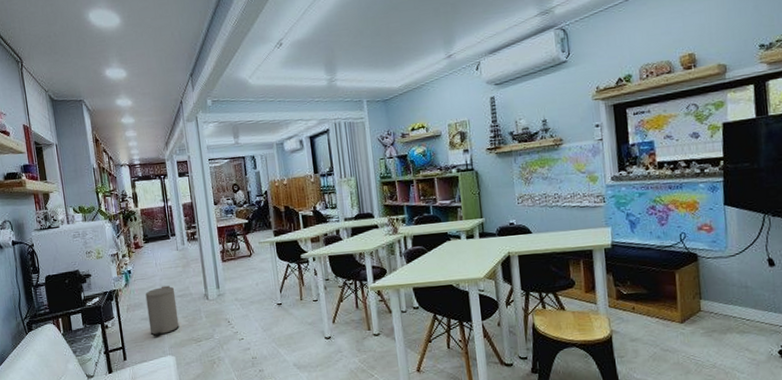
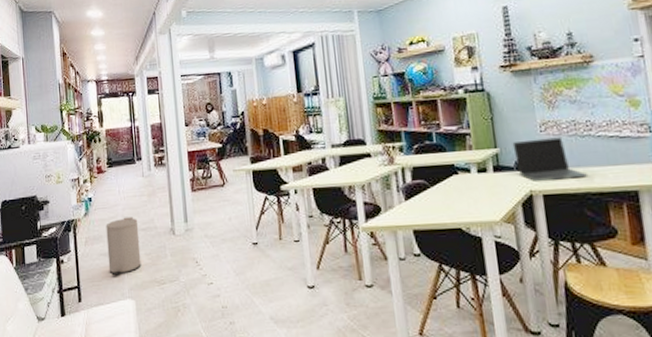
laptop: none [495,208,553,245] -> present [512,137,587,181]

